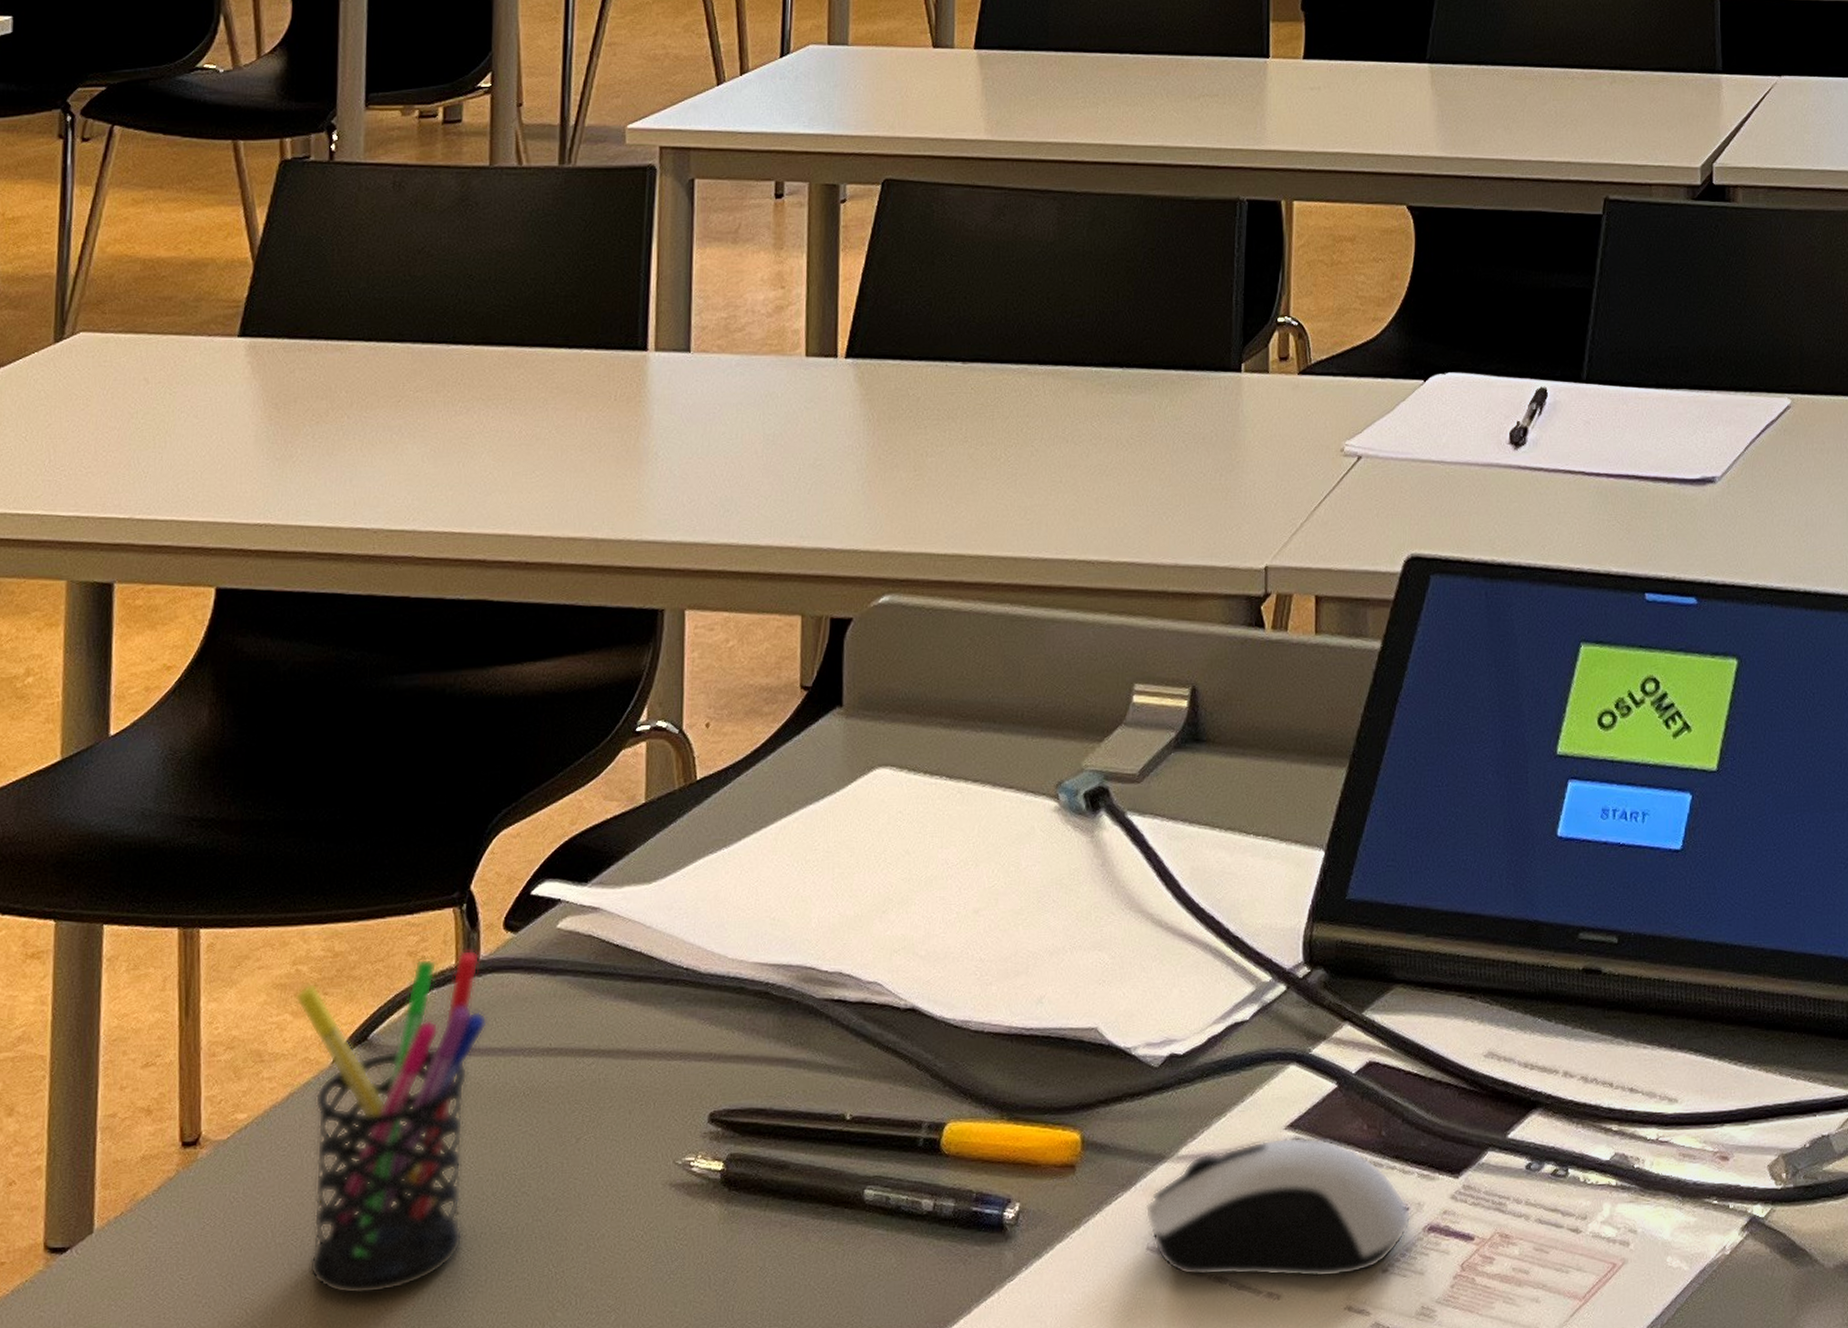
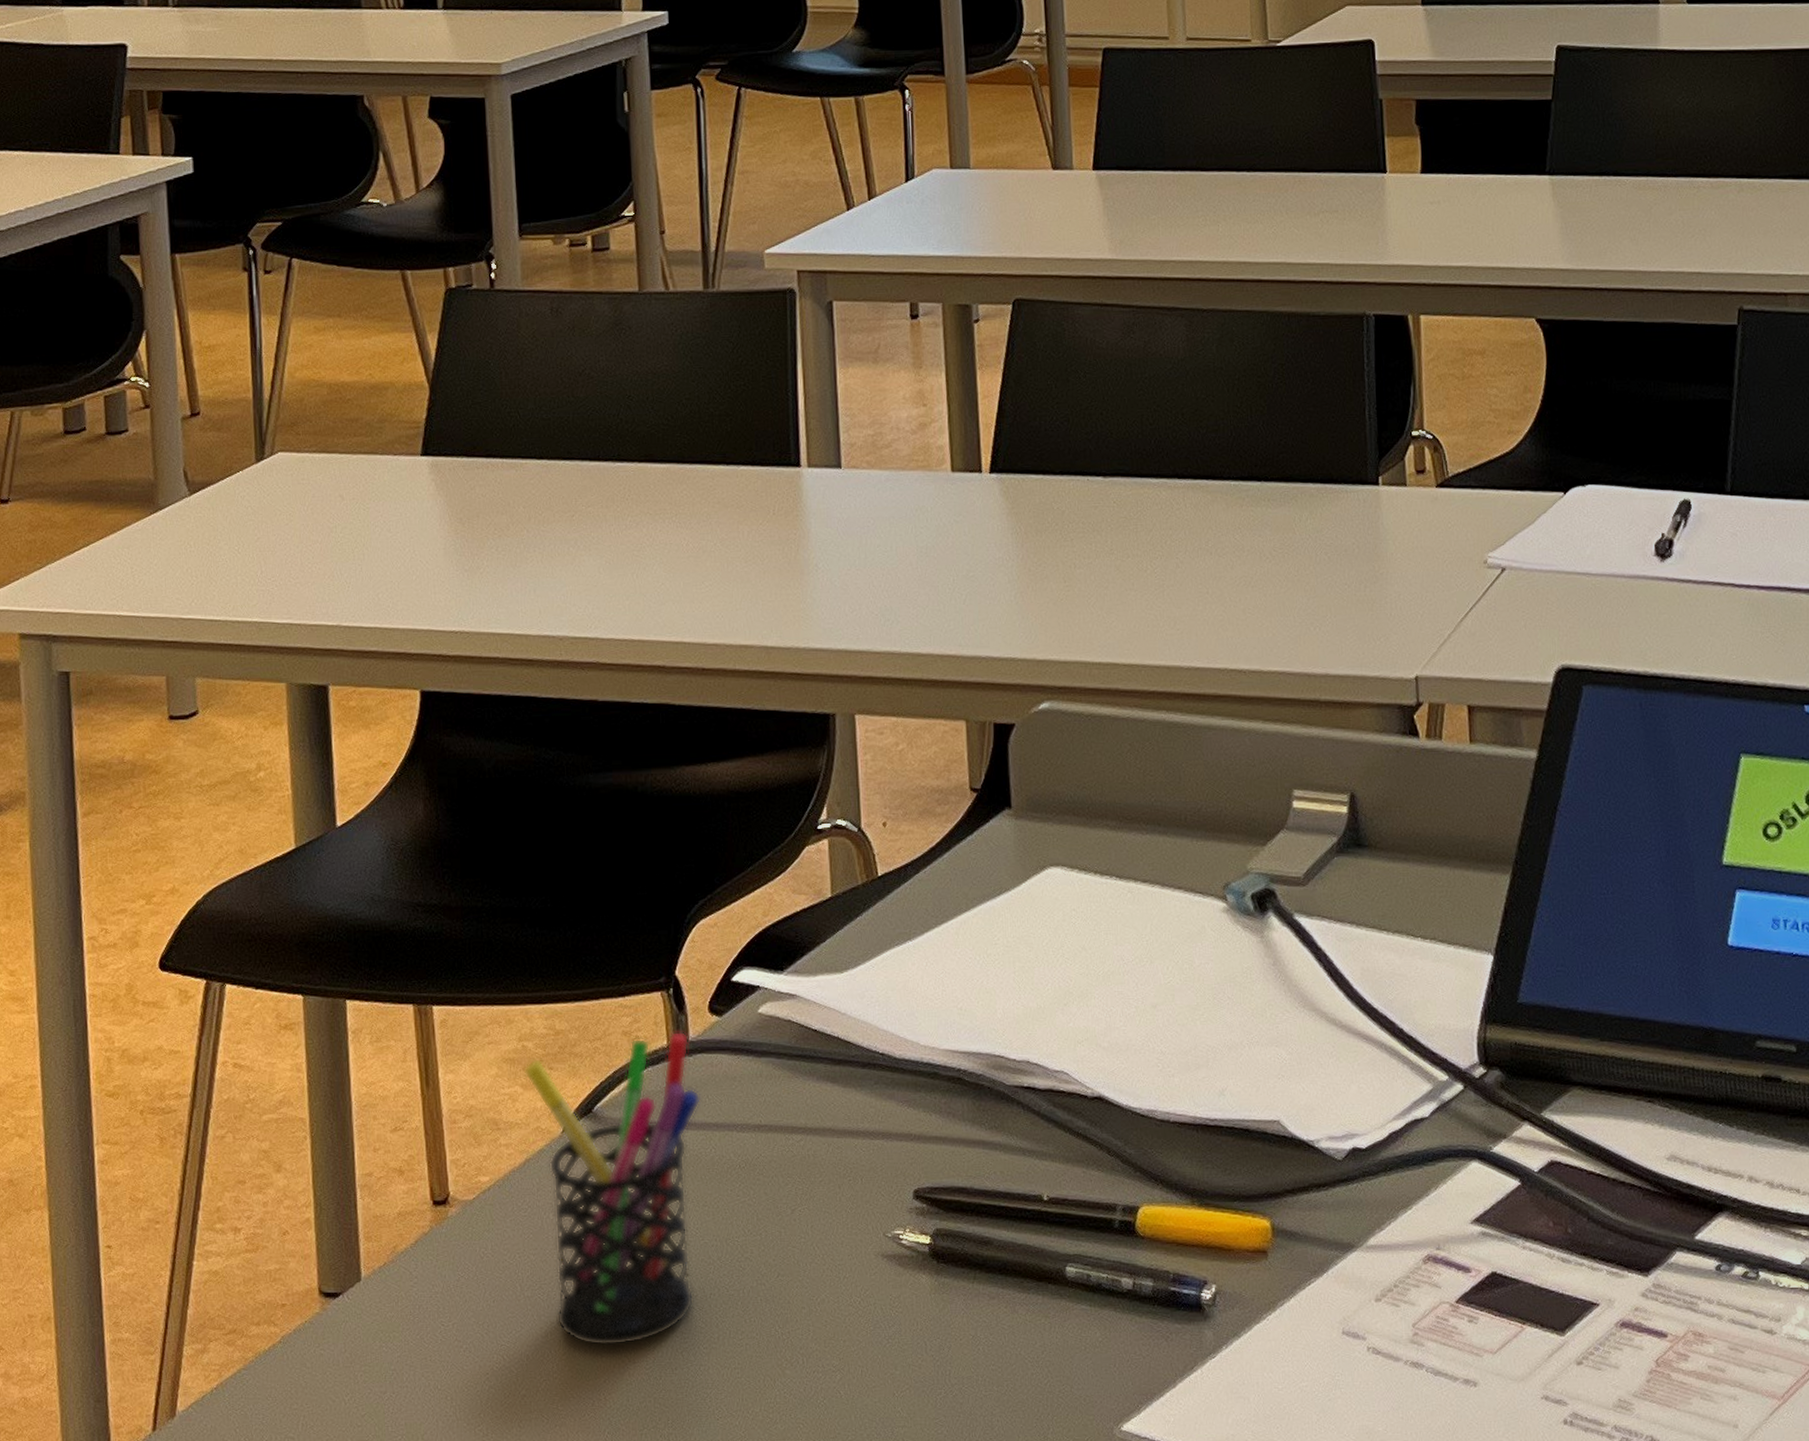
computer mouse: present [1145,1137,1411,1278] -> none [1338,1231,1603,1368]

